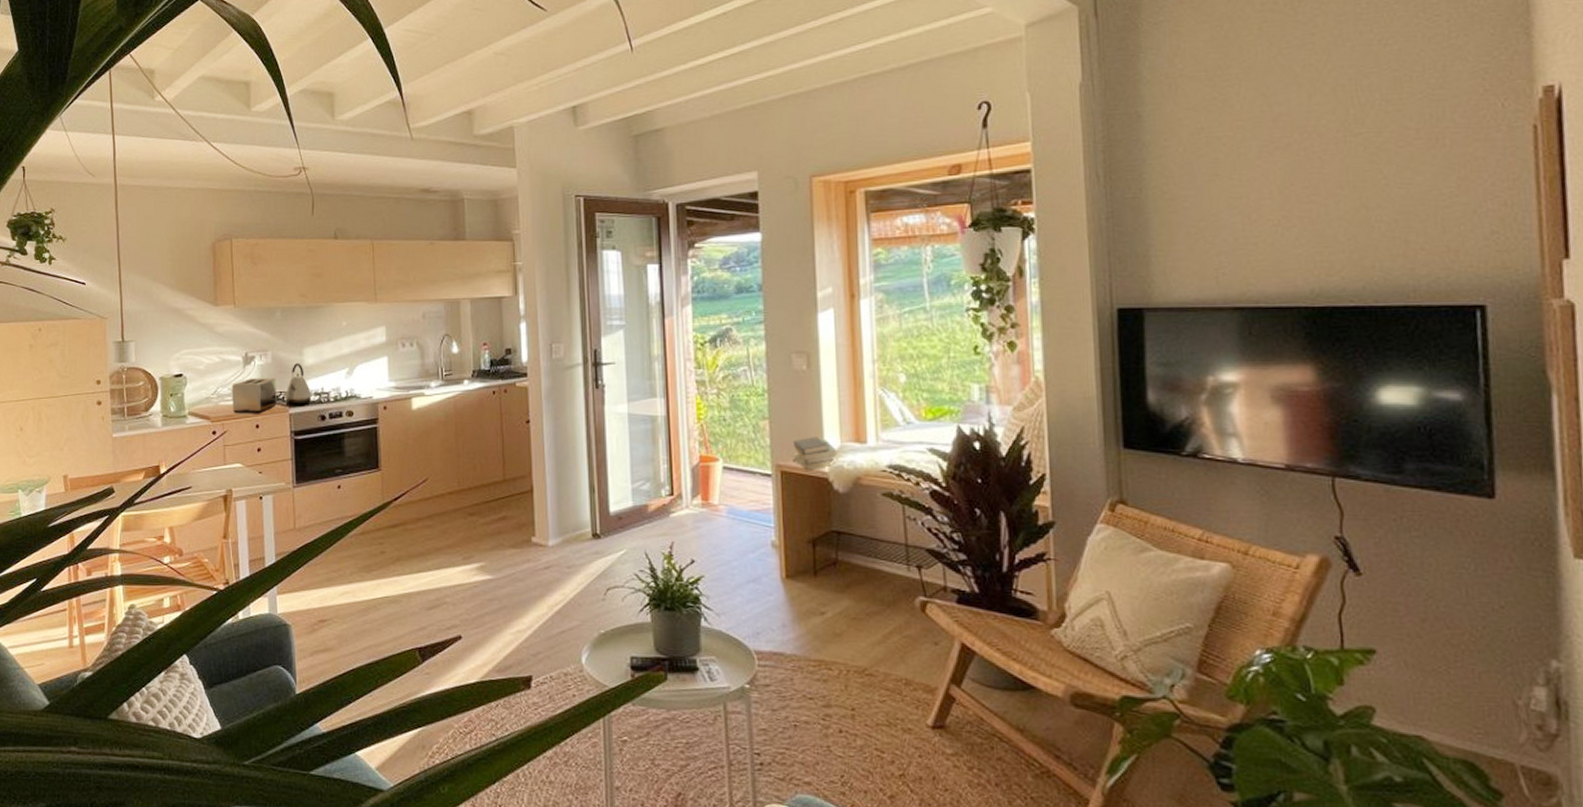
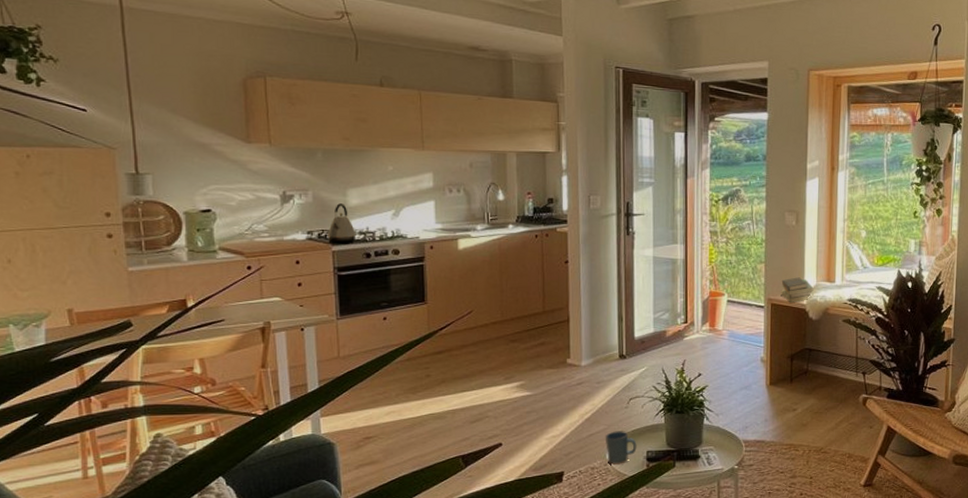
toaster: present [232,378,278,413] -> none [268,216,320,250]
mug: none [579,629,618,672] -> present [605,431,637,465]

